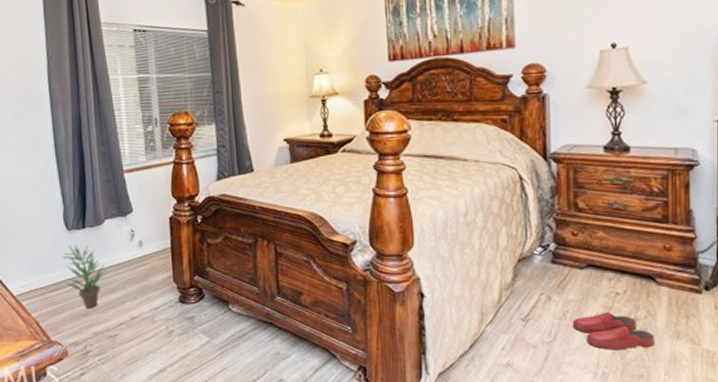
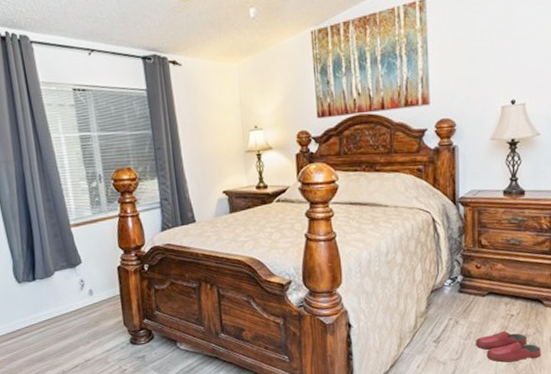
potted plant: present [62,244,106,309] -> none [14,295,59,354]

